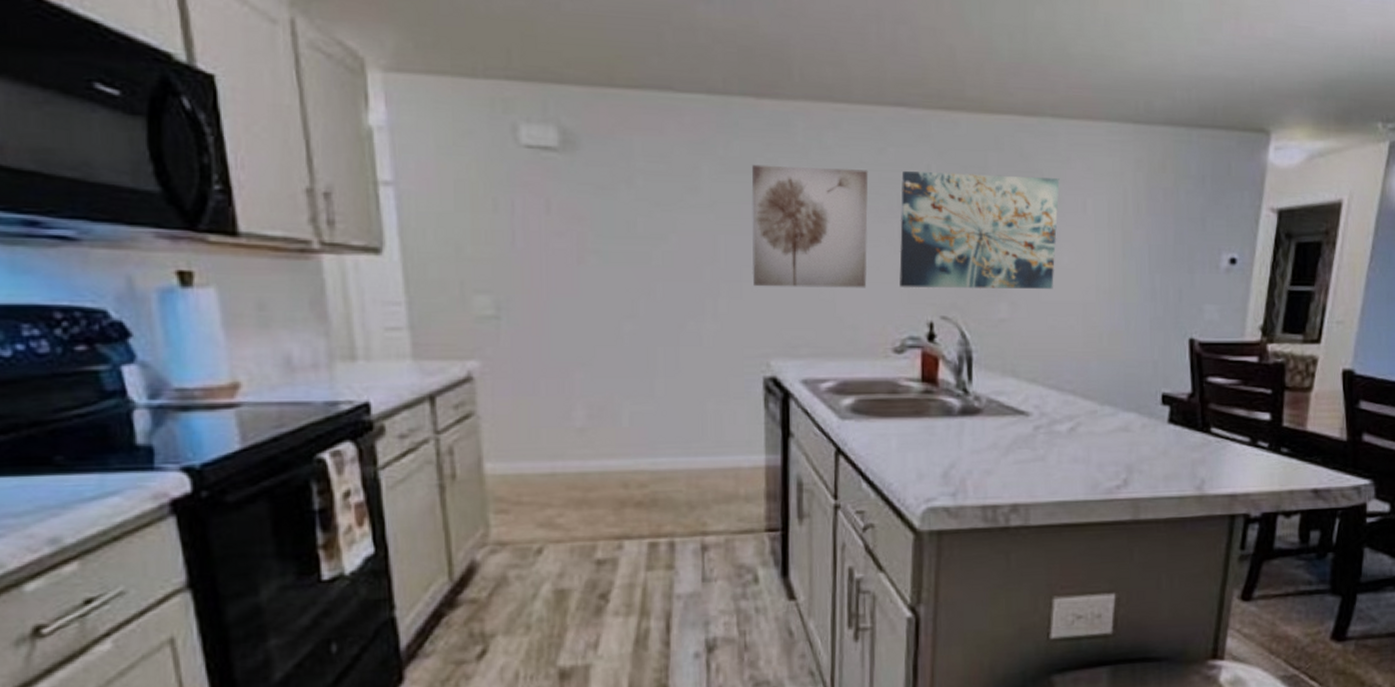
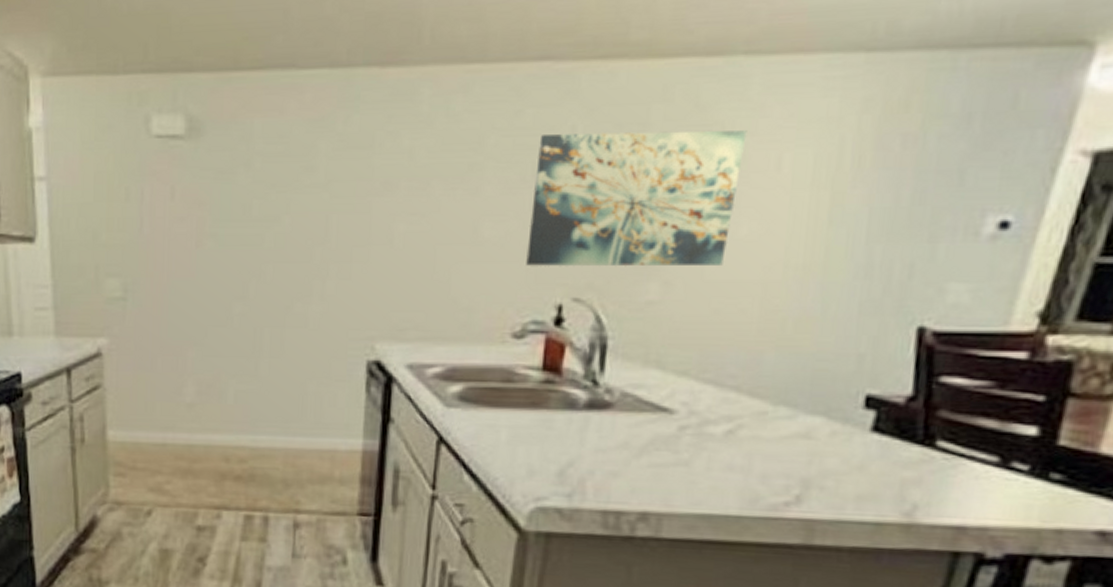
wall art: present [751,164,868,288] -> none [364,136,500,267]

